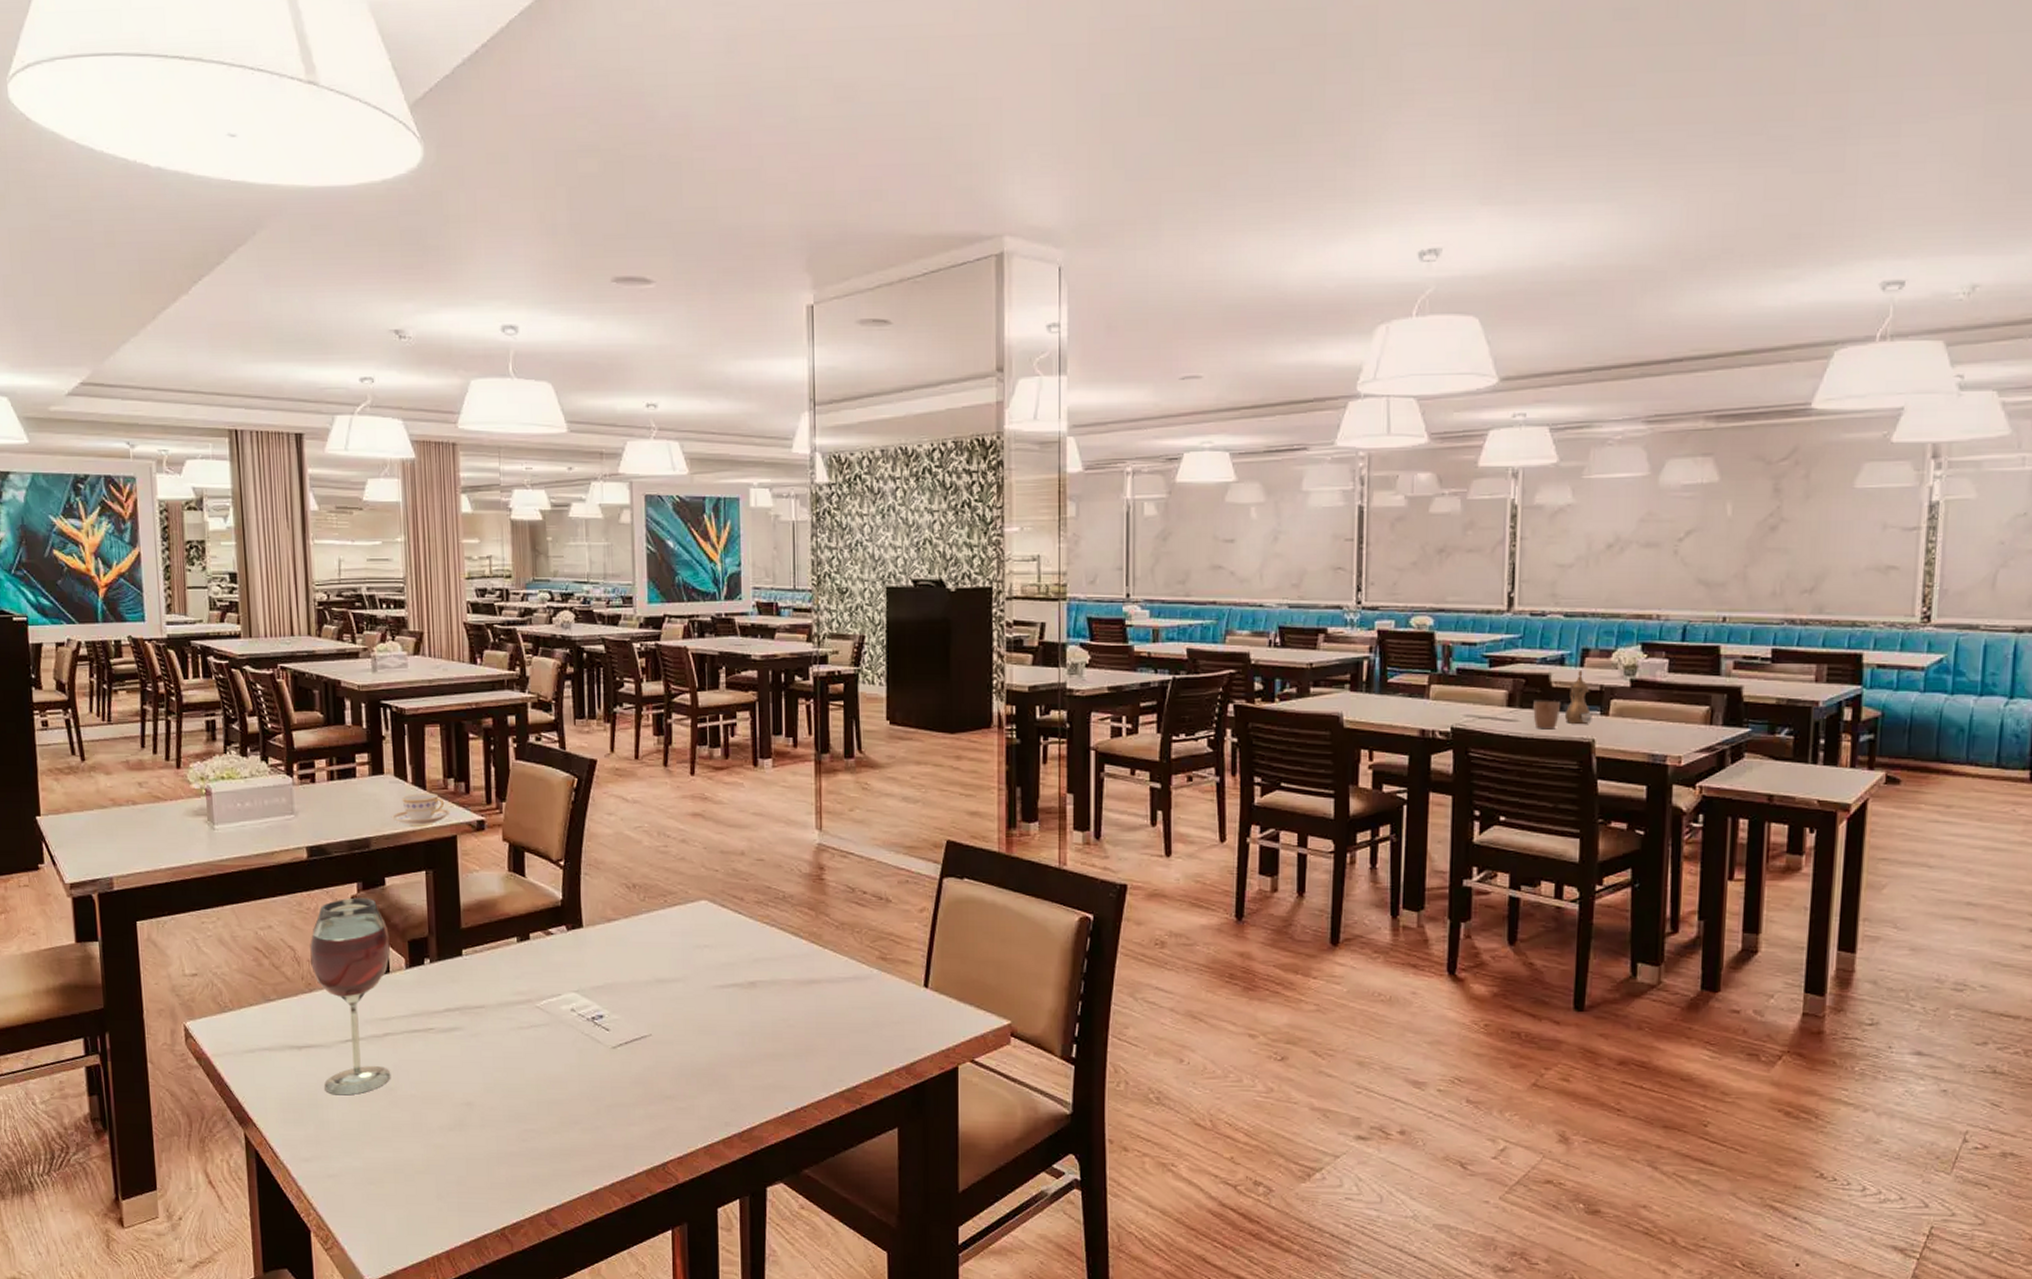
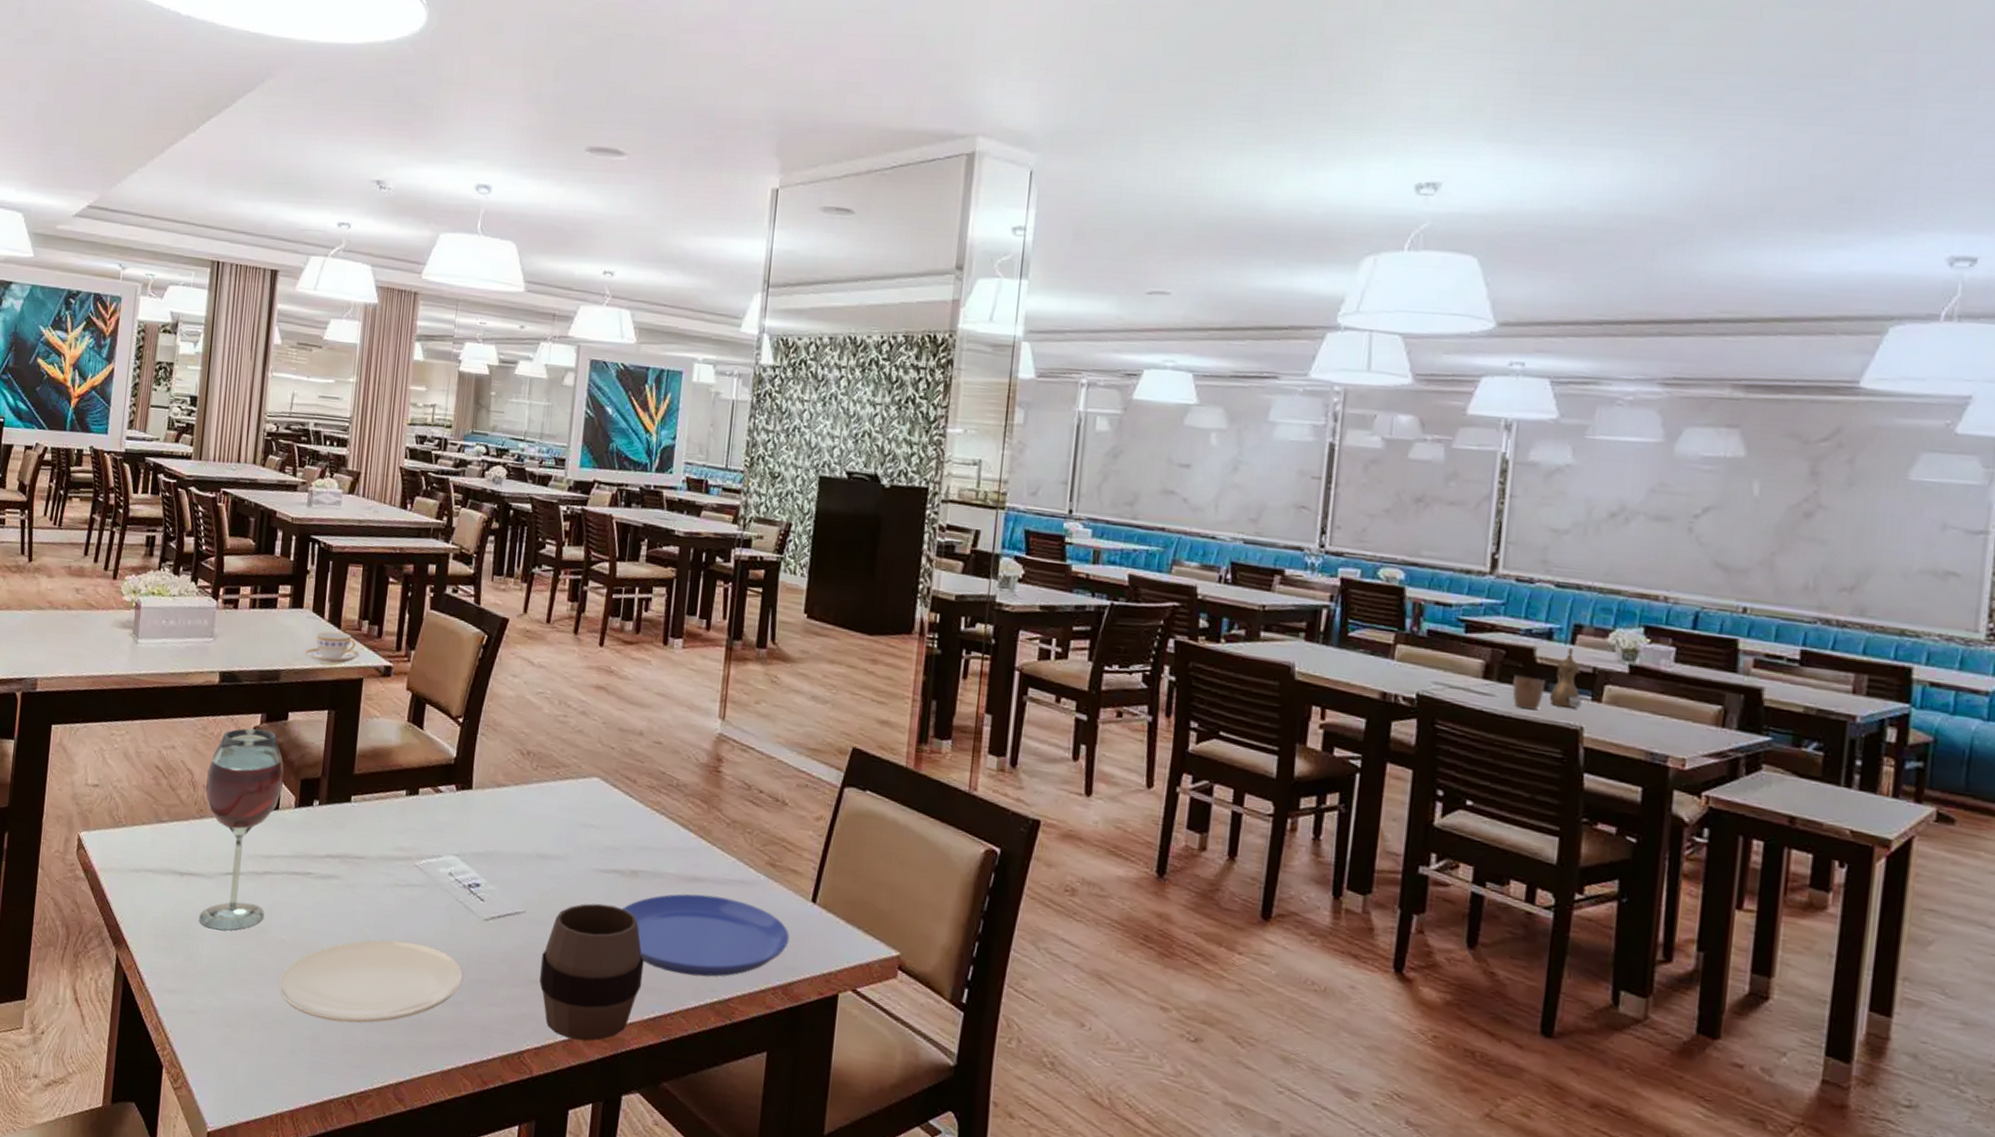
plate: none [415,1079,599,1163] -> present [278,939,464,1023]
cup: none [673,1017,773,1144] -> present [539,903,645,1041]
plate: none [745,994,907,1070] -> present [622,894,790,977]

